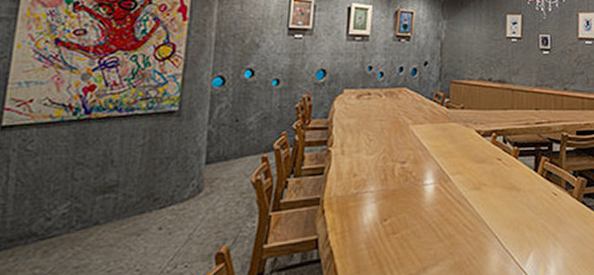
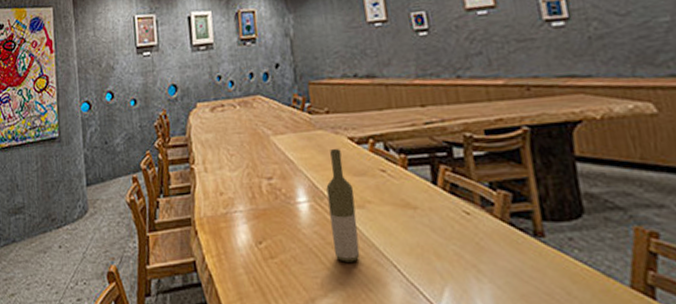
bottle: none [450,140,474,235] -> present [326,149,360,262]

